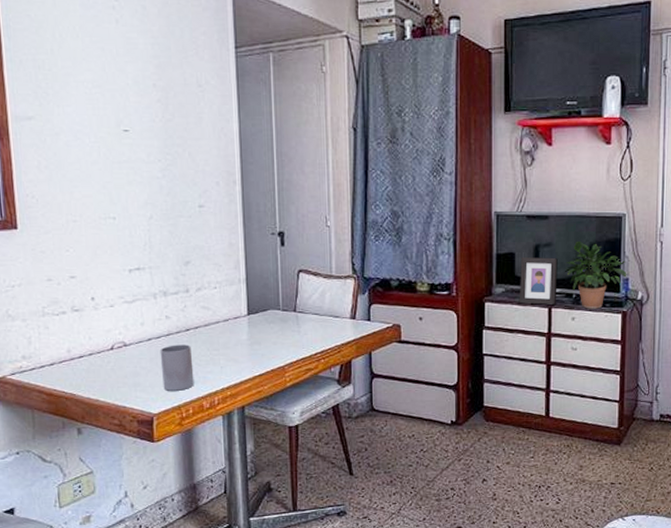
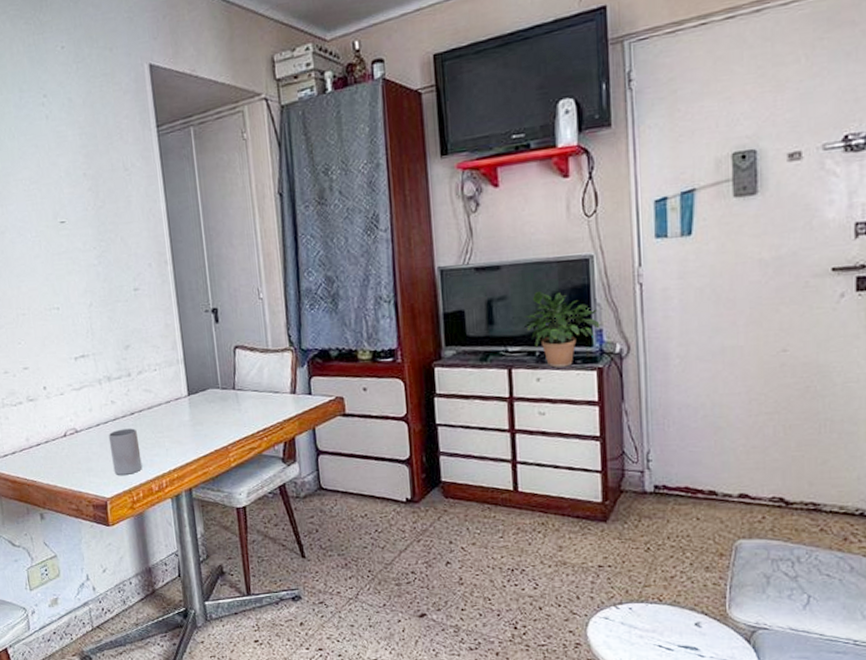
picture frame: present [520,257,558,305] -> none [472,312,517,366]

